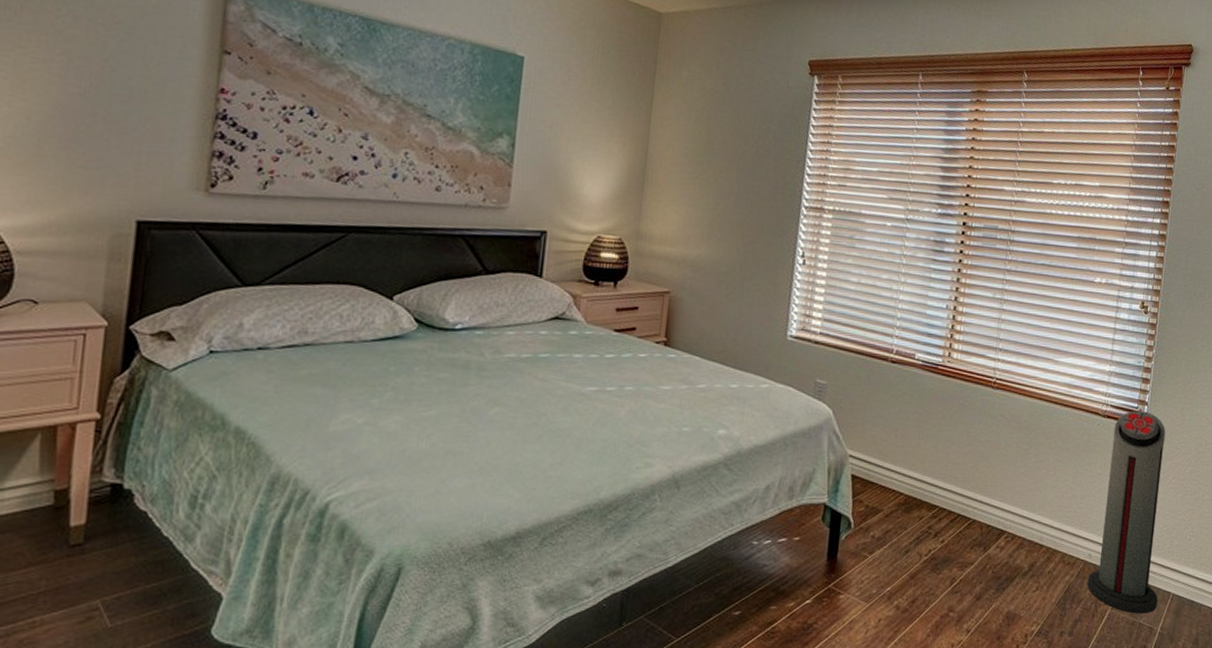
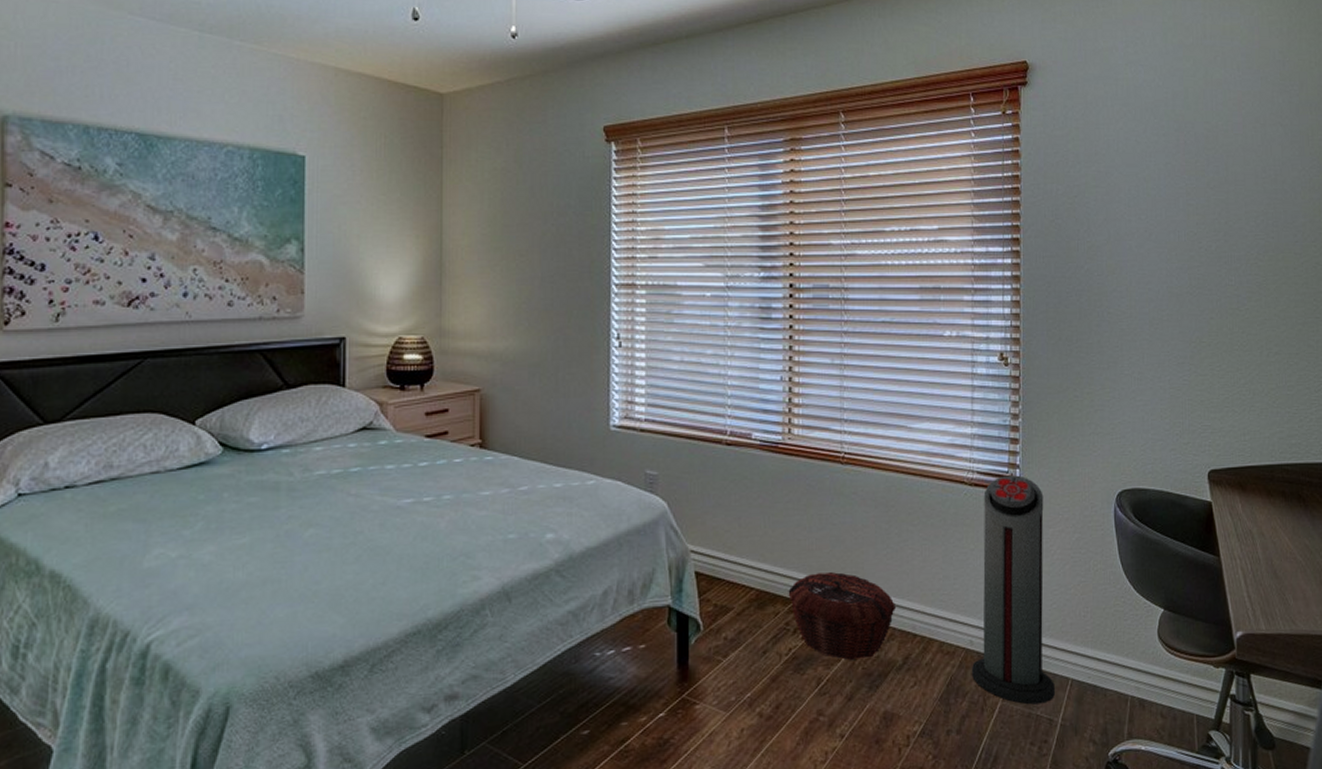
woven basket: none [933,484,1028,564] -> present [788,572,897,660]

